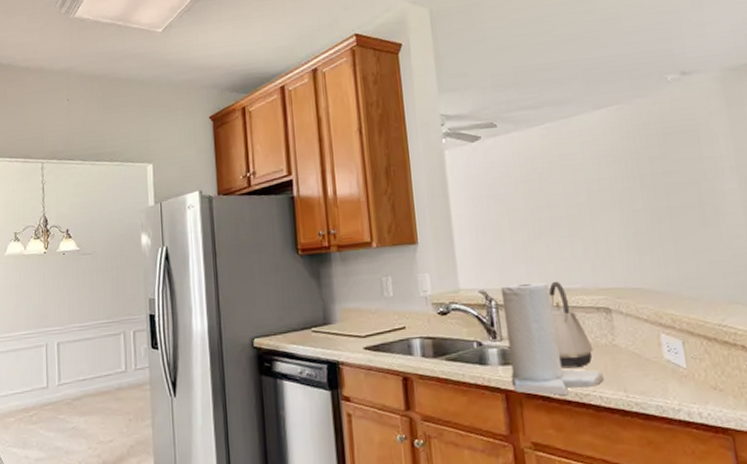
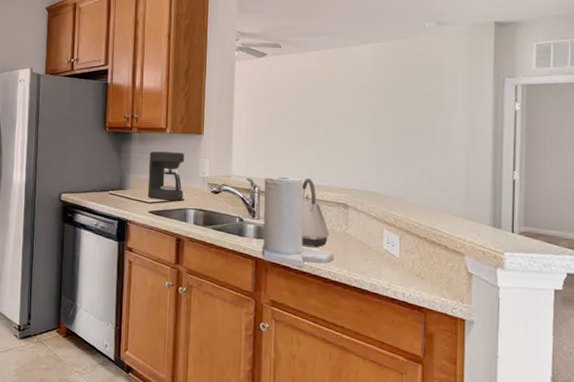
coffee maker: none [355,269,404,333] -> present [147,151,185,202]

